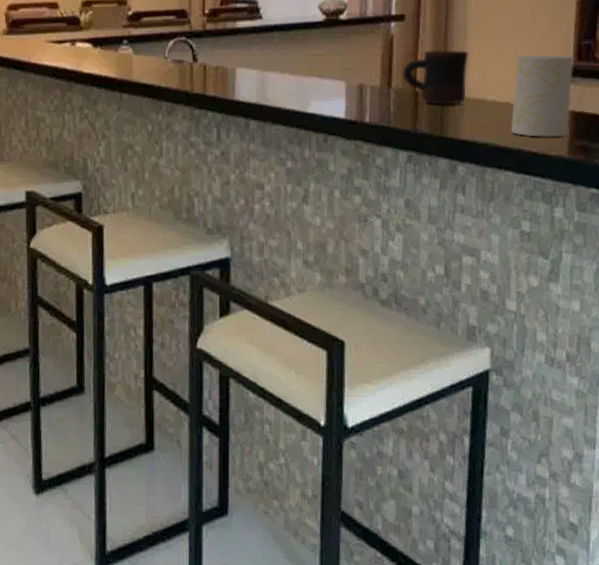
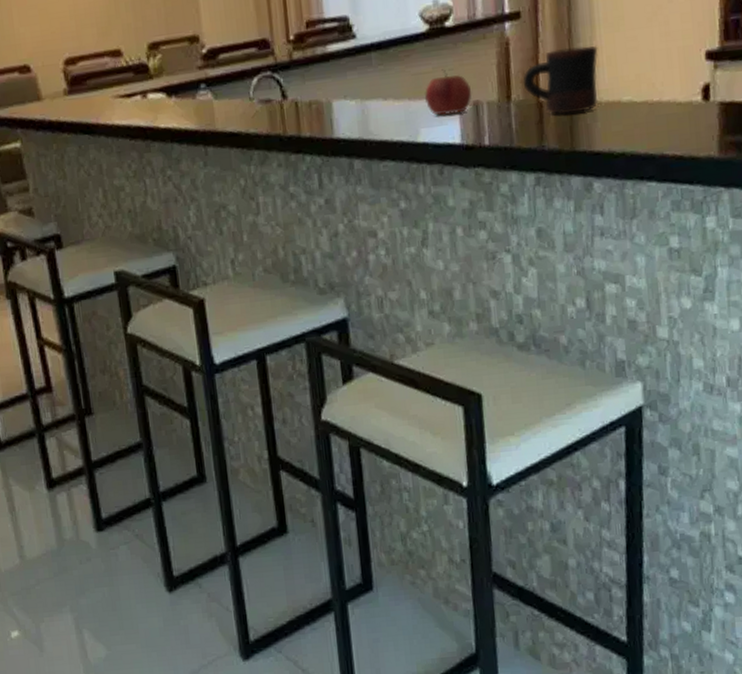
apple: none [317,54,358,92] -> present [425,69,472,116]
cup: present [510,54,575,137] -> none [651,36,721,138]

